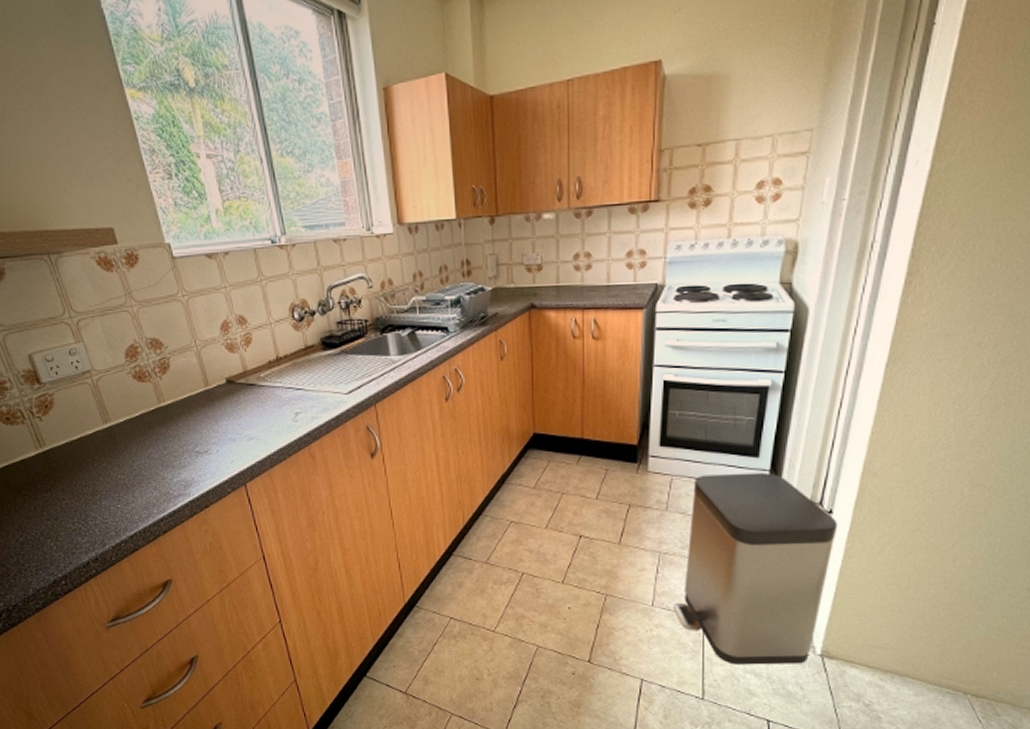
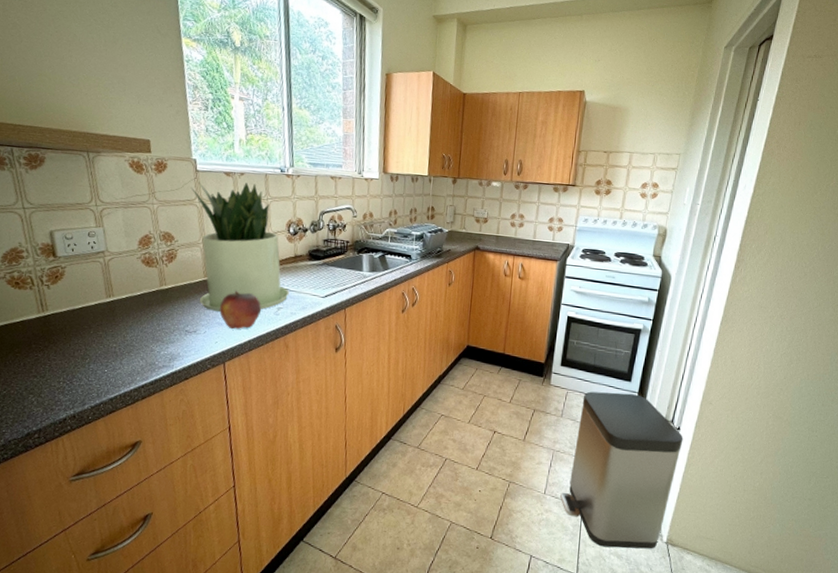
planter: none [170,263,306,425] -> present [191,181,289,312]
fruit: none [229,397,276,443] -> present [220,290,261,329]

